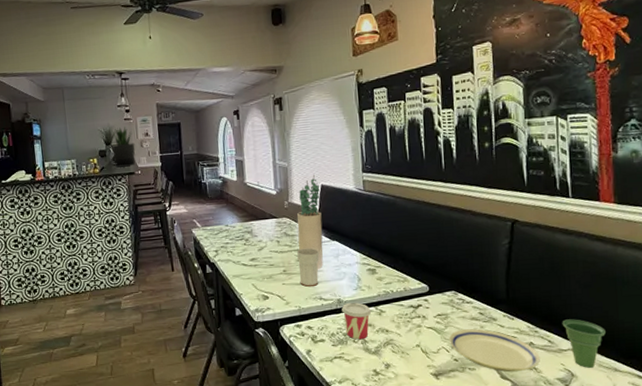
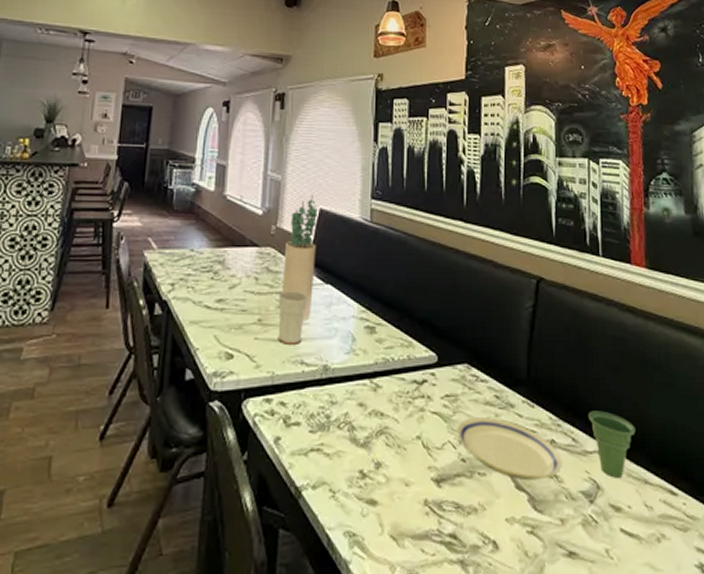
planter: present [111,127,136,168] -> none [52,100,87,155]
cup: present [341,302,371,340] -> none [327,370,364,425]

